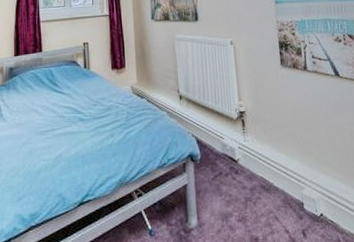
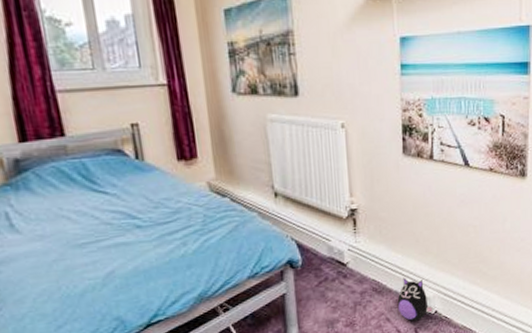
plush toy: none [284,176,320,223] -> present [397,277,434,322]

